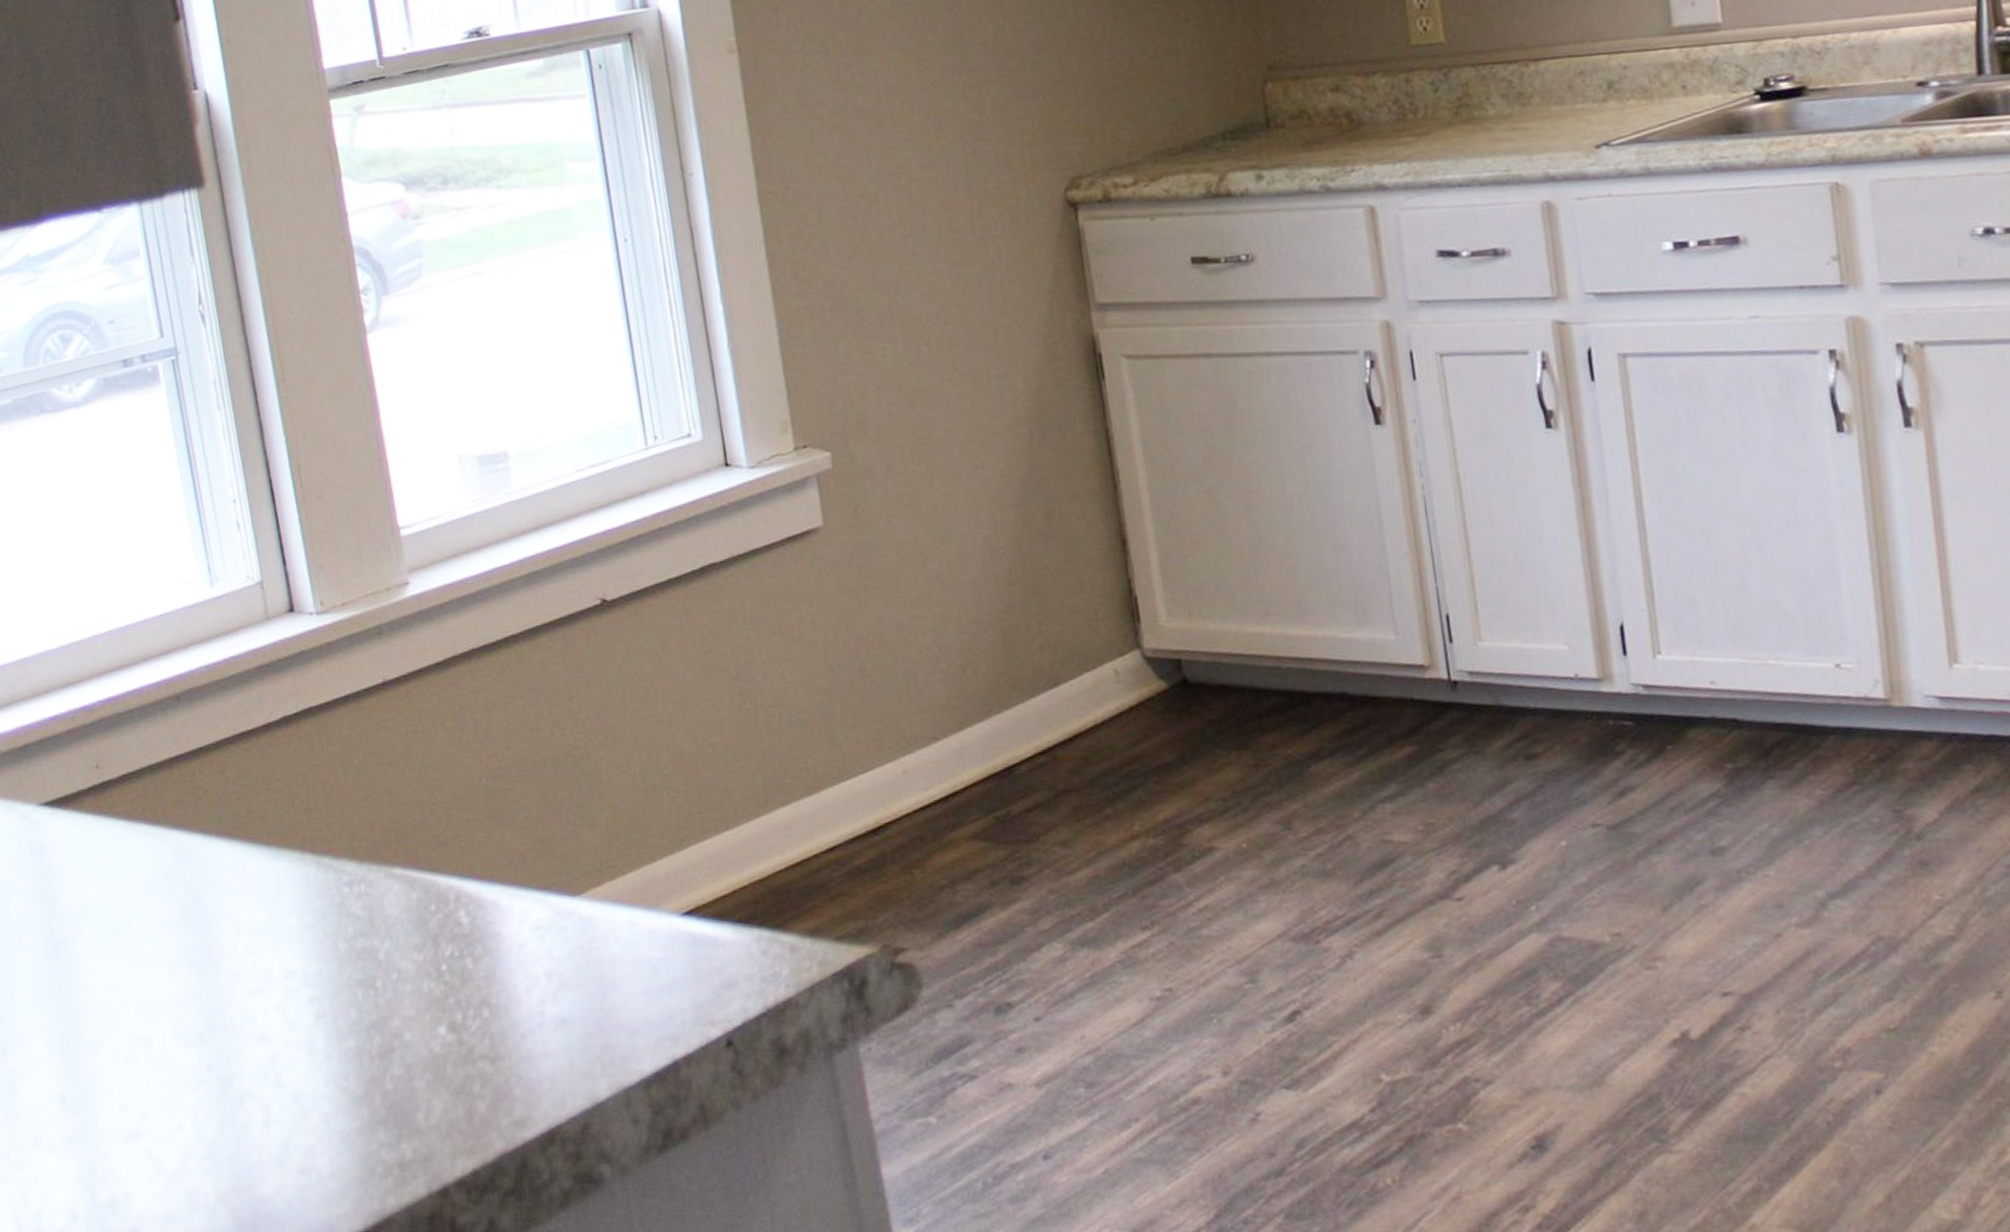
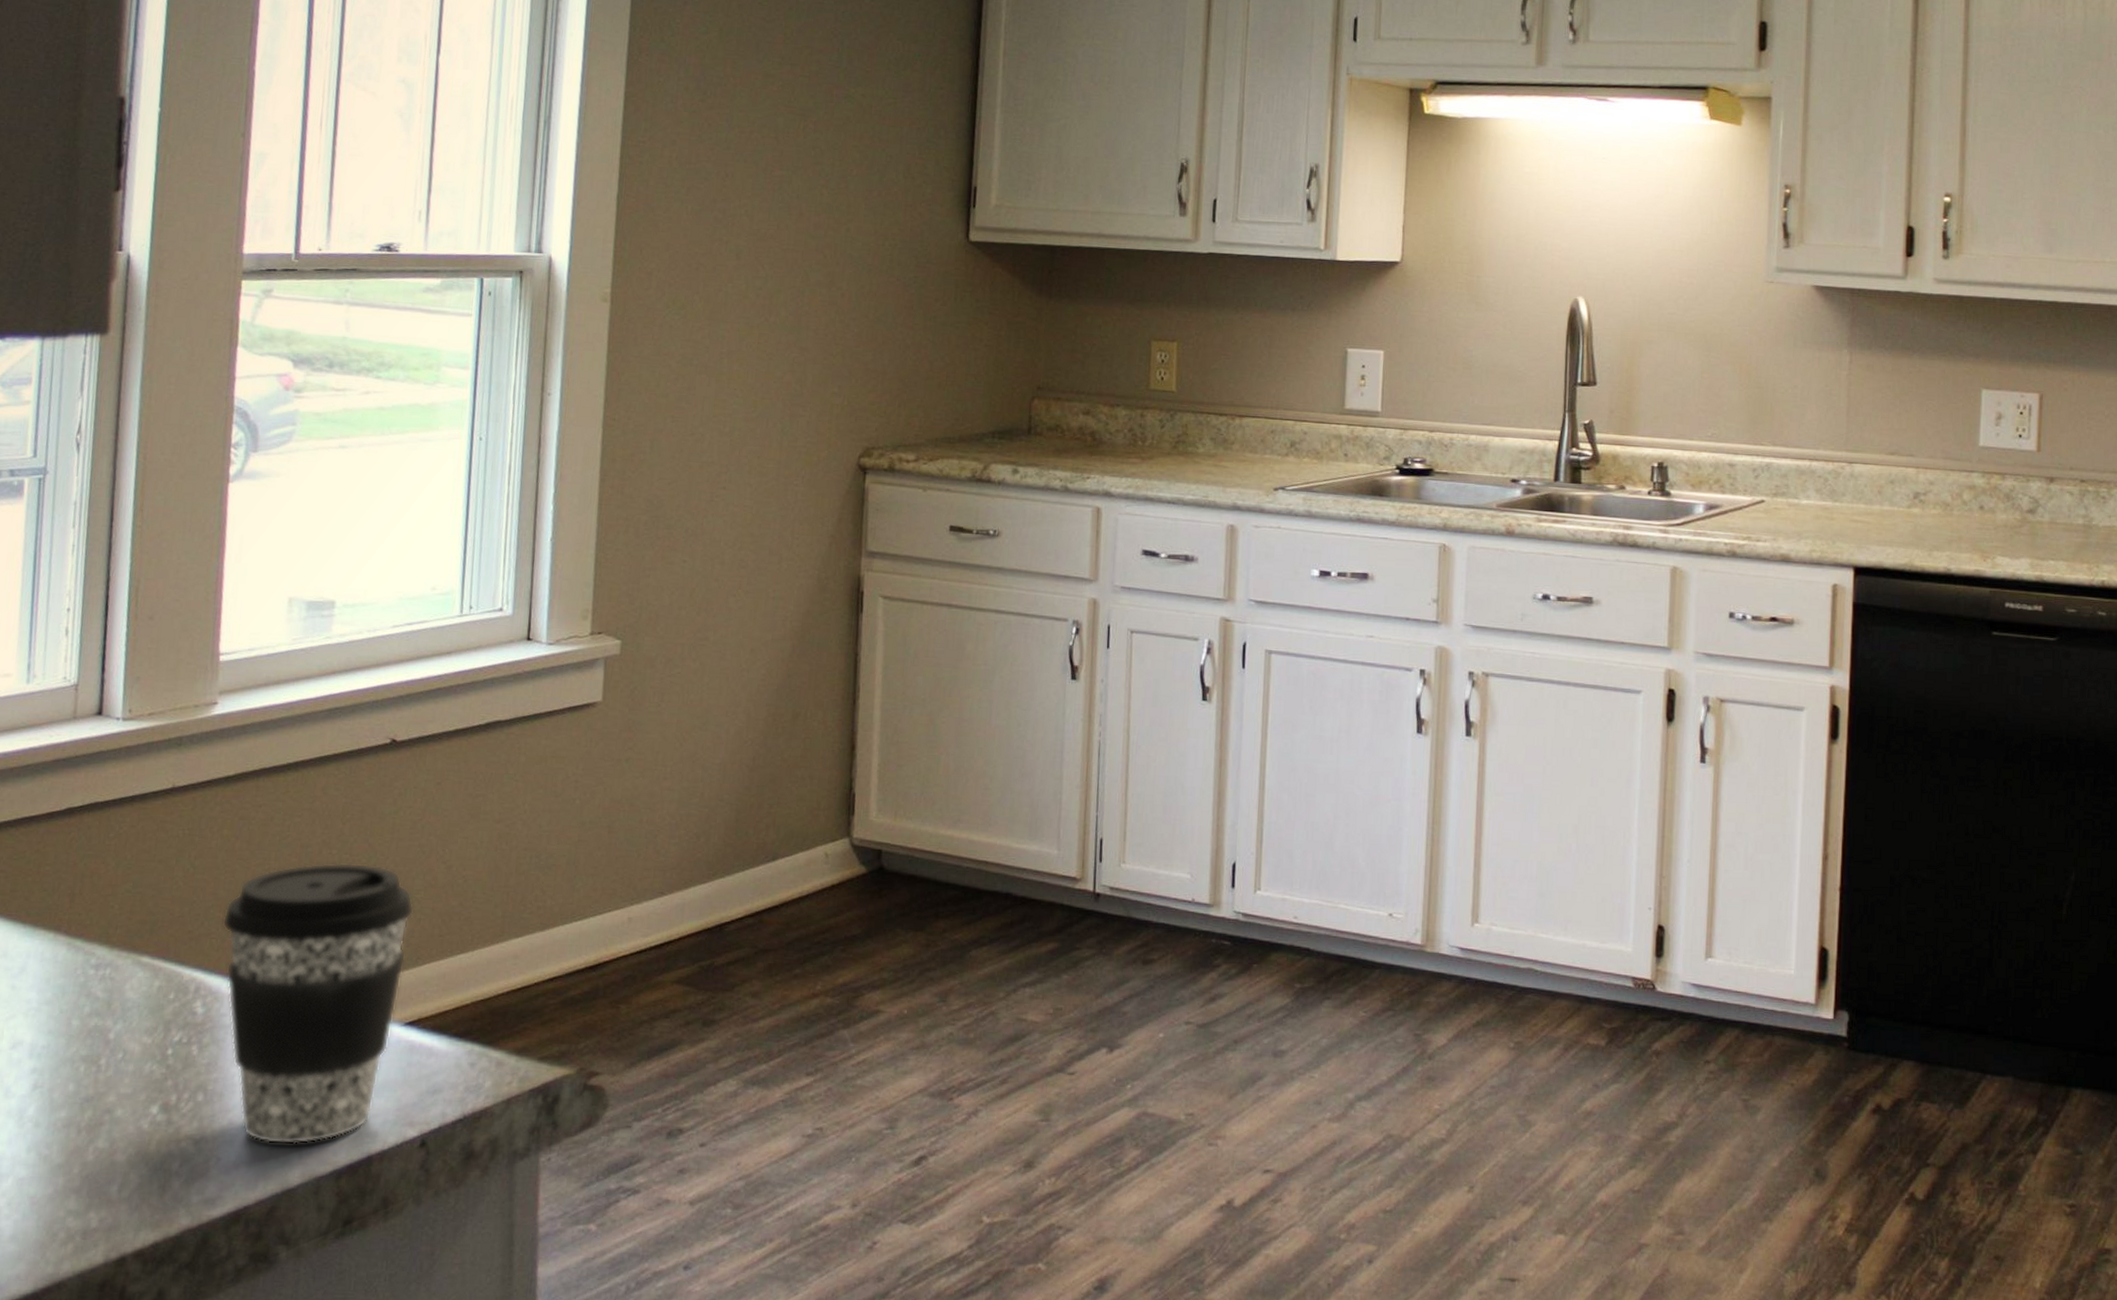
coffee cup: none [466,741,670,1057] -> present [222,862,414,1145]

